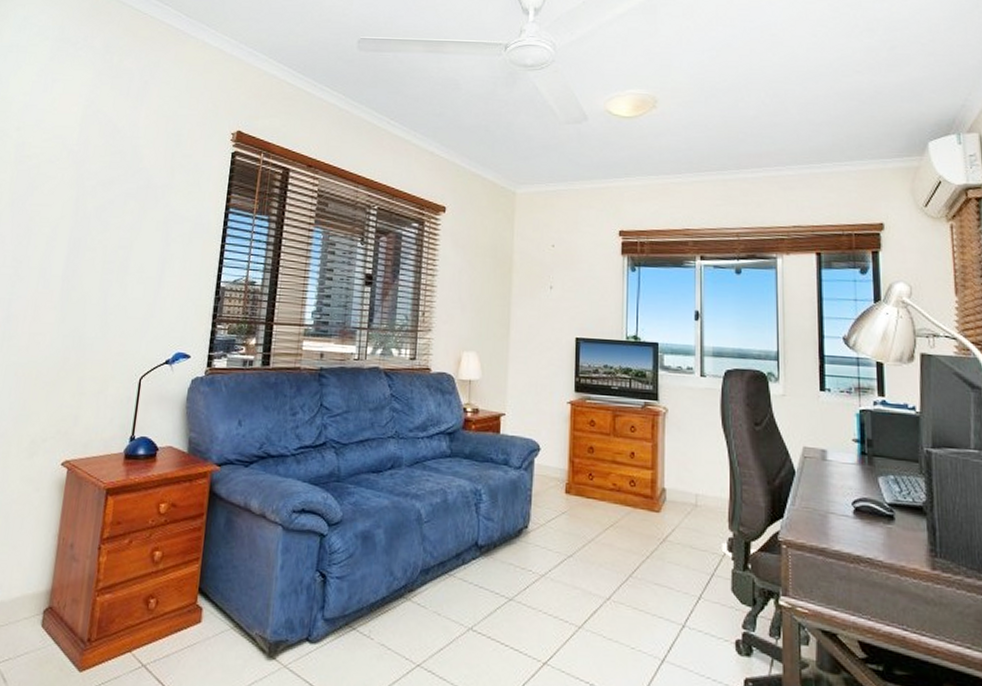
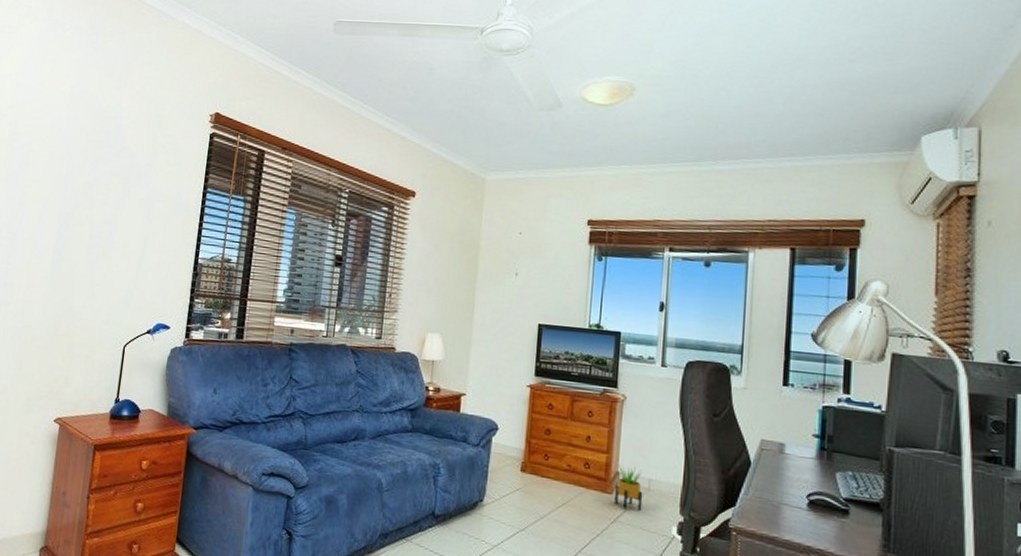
potted plant: none [663,481,691,528] -> present [615,465,643,510]

